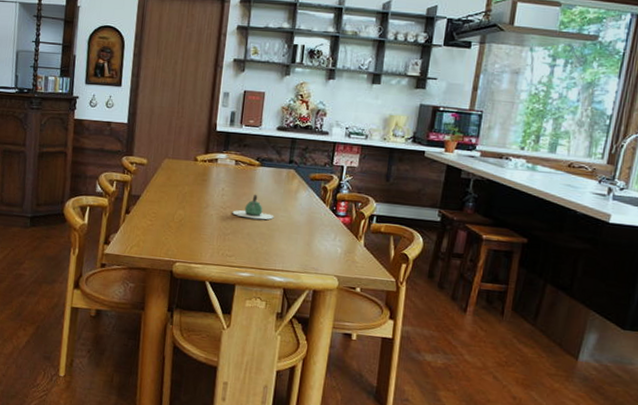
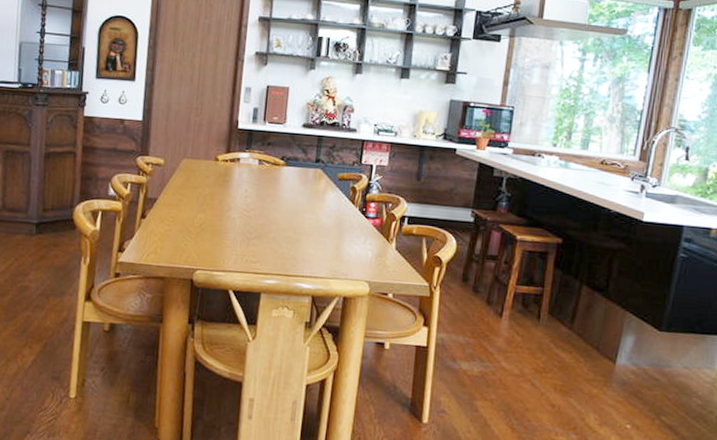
teapot: present [232,194,274,220] -> none [256,195,301,223]

